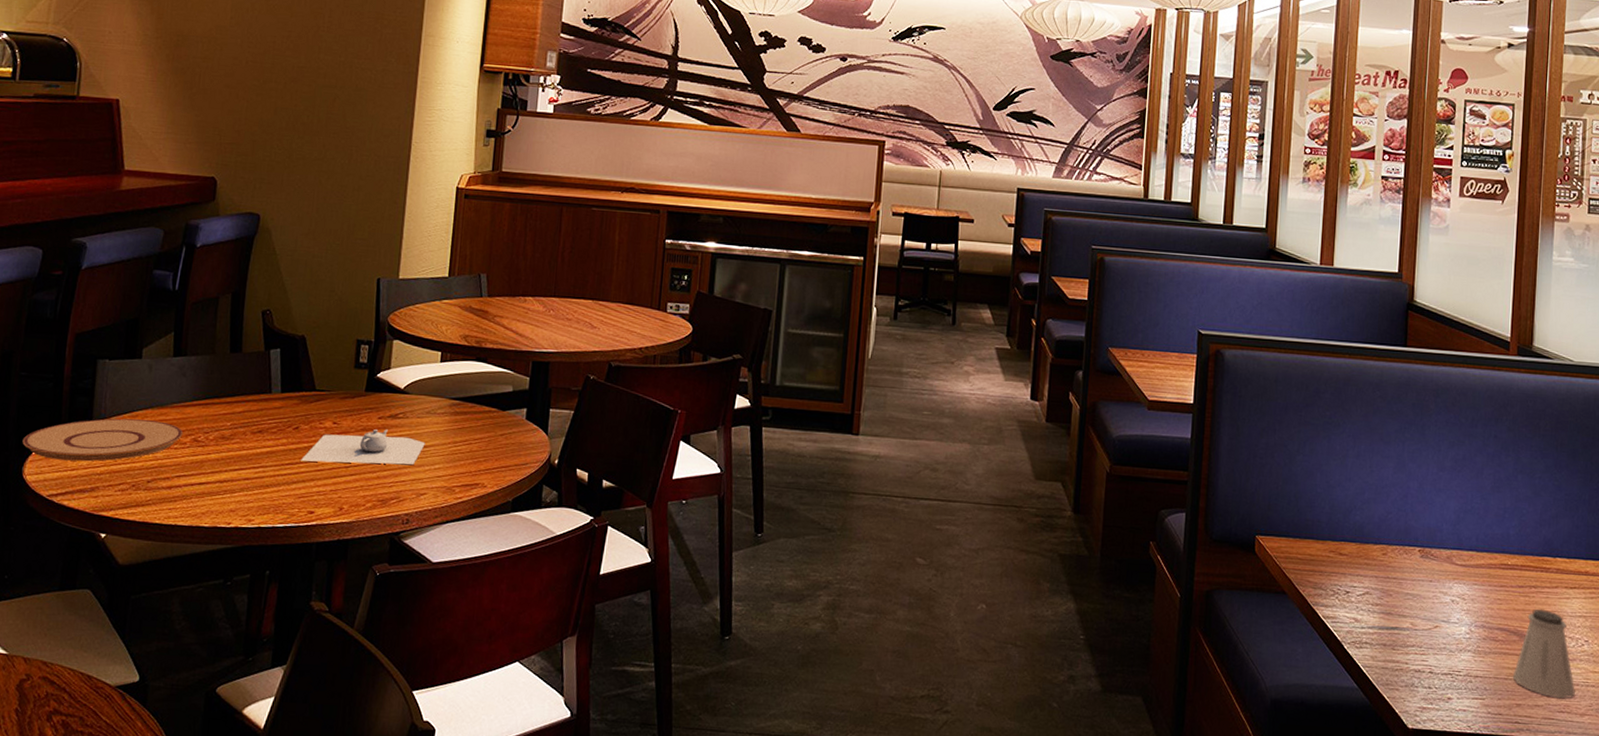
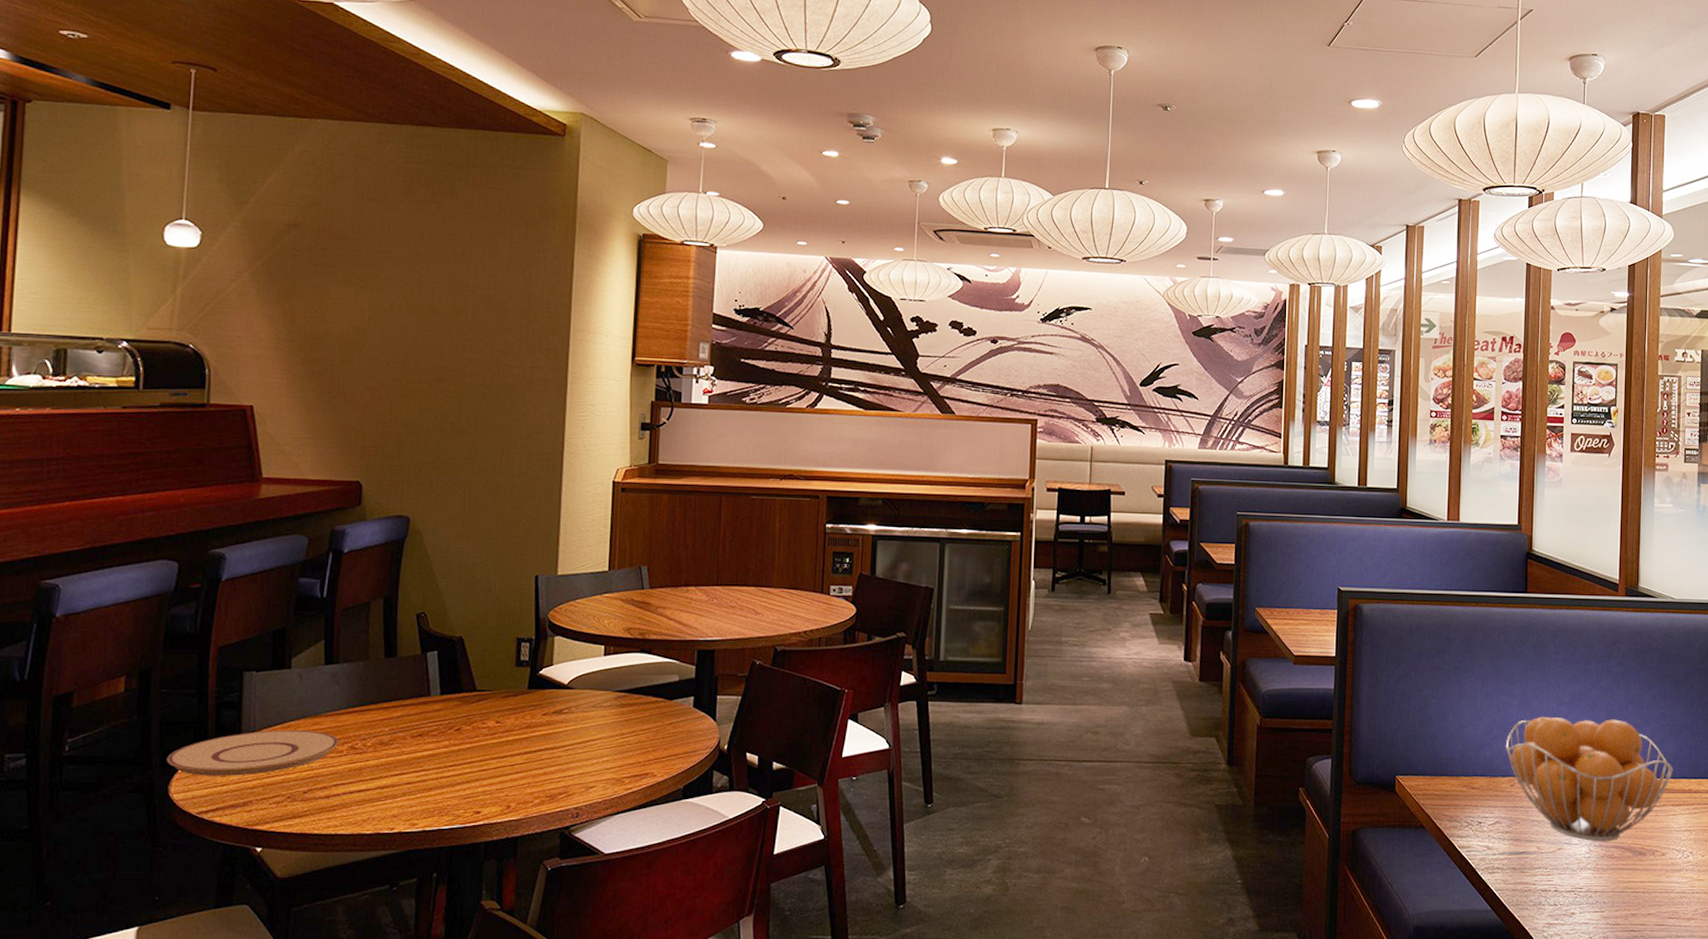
teapot: present [301,429,425,465] -> none [464,725,592,763]
fruit basket: none [1378,481,1568,623] -> present [1505,716,1673,842]
saltshaker: present [1513,609,1575,698] -> none [1628,827,1682,905]

